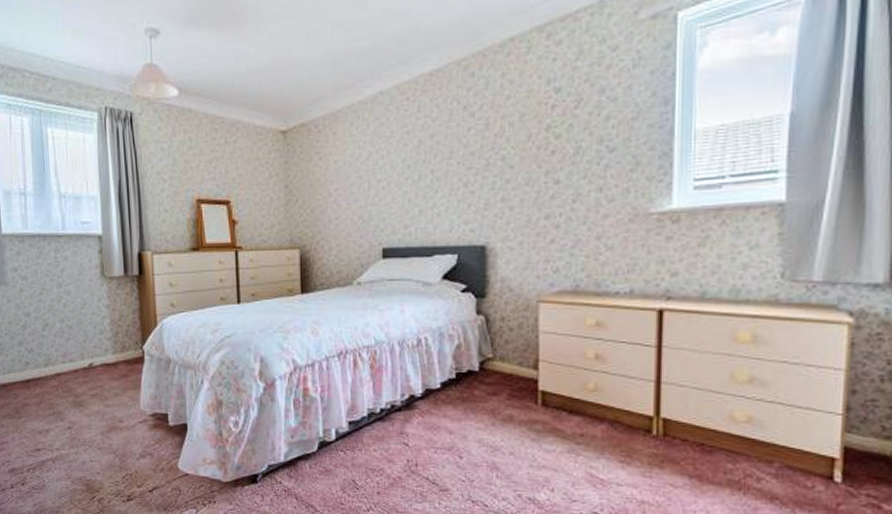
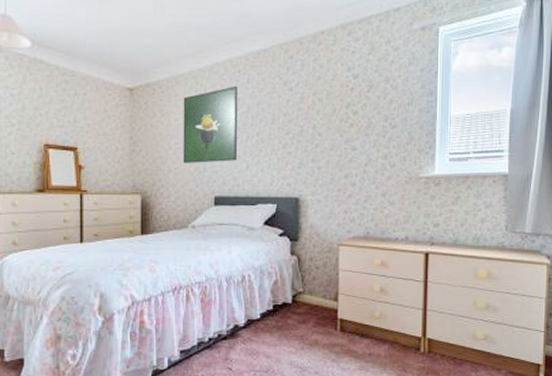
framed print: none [343,116,409,211] -> present [183,85,238,163]

